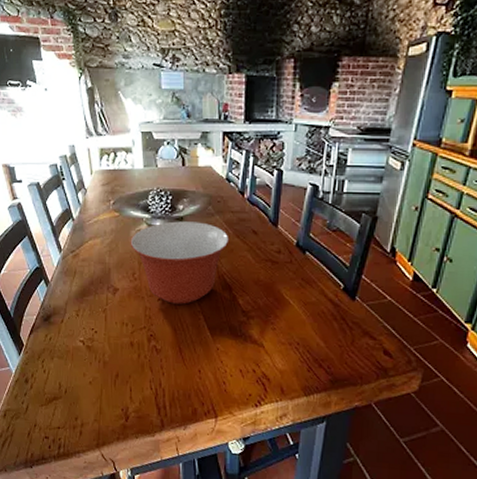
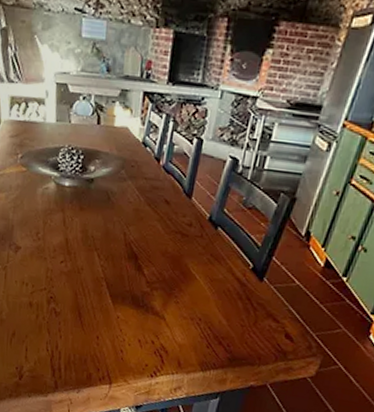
mixing bowl: present [130,221,229,304] -> none [36,182,140,269]

